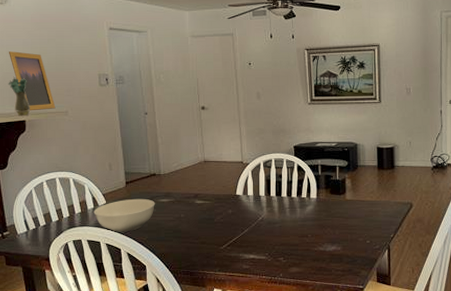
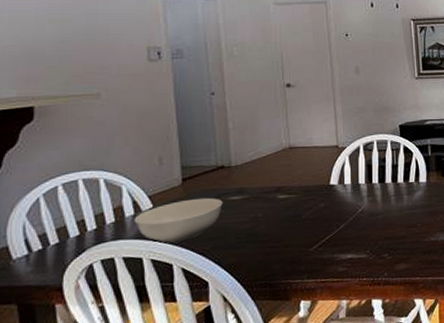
picture frame: present [8,51,56,111] -> none [11,18,82,95]
vase: present [8,76,31,117] -> none [8,50,43,102]

